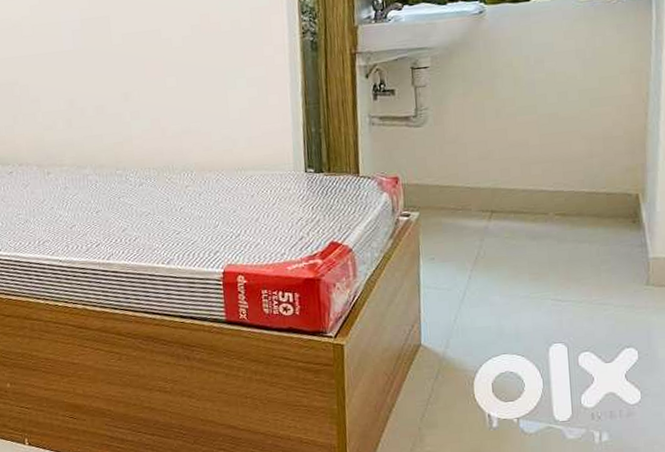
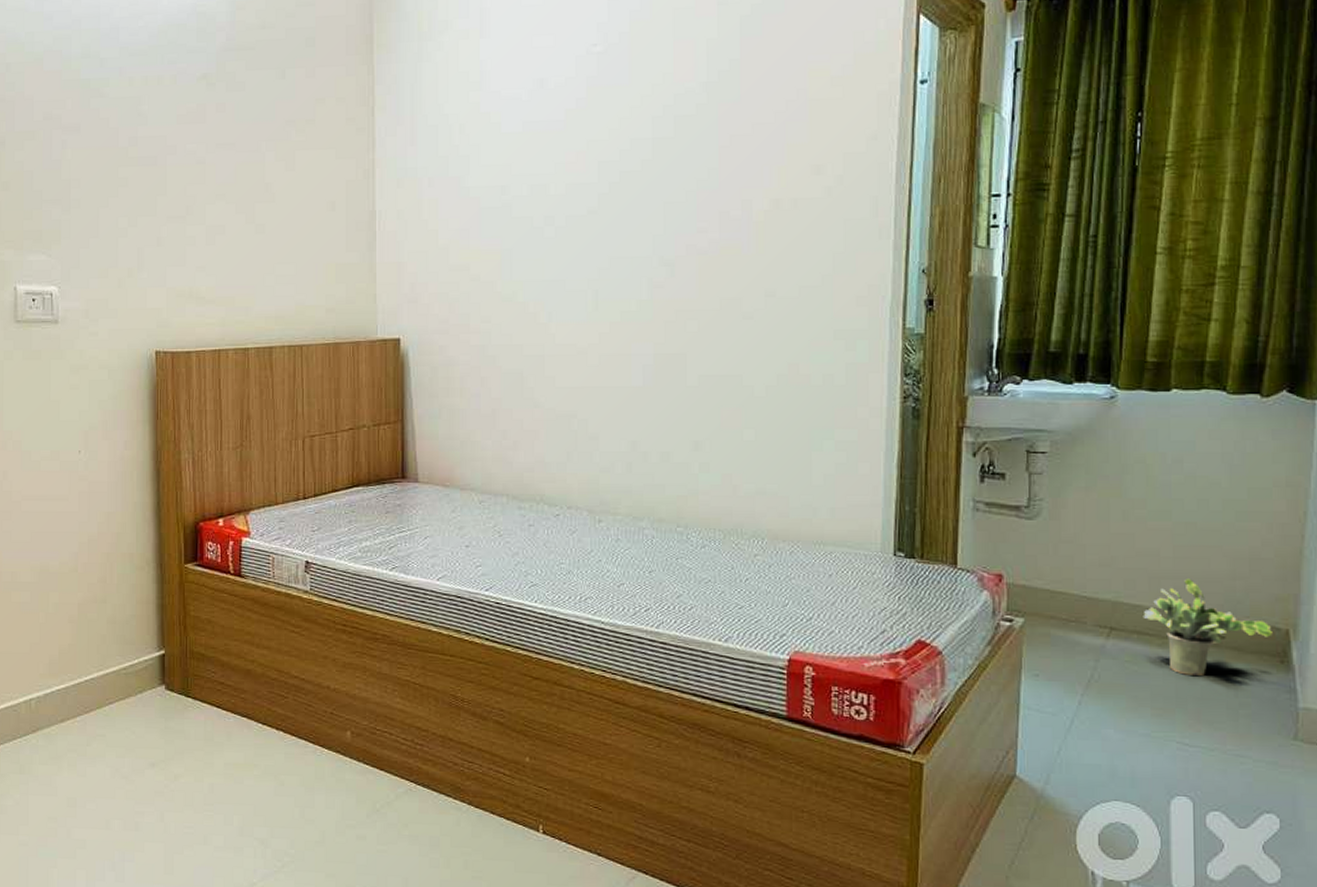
potted plant: none [517,161,625,243] -> present [1143,579,1272,675]

